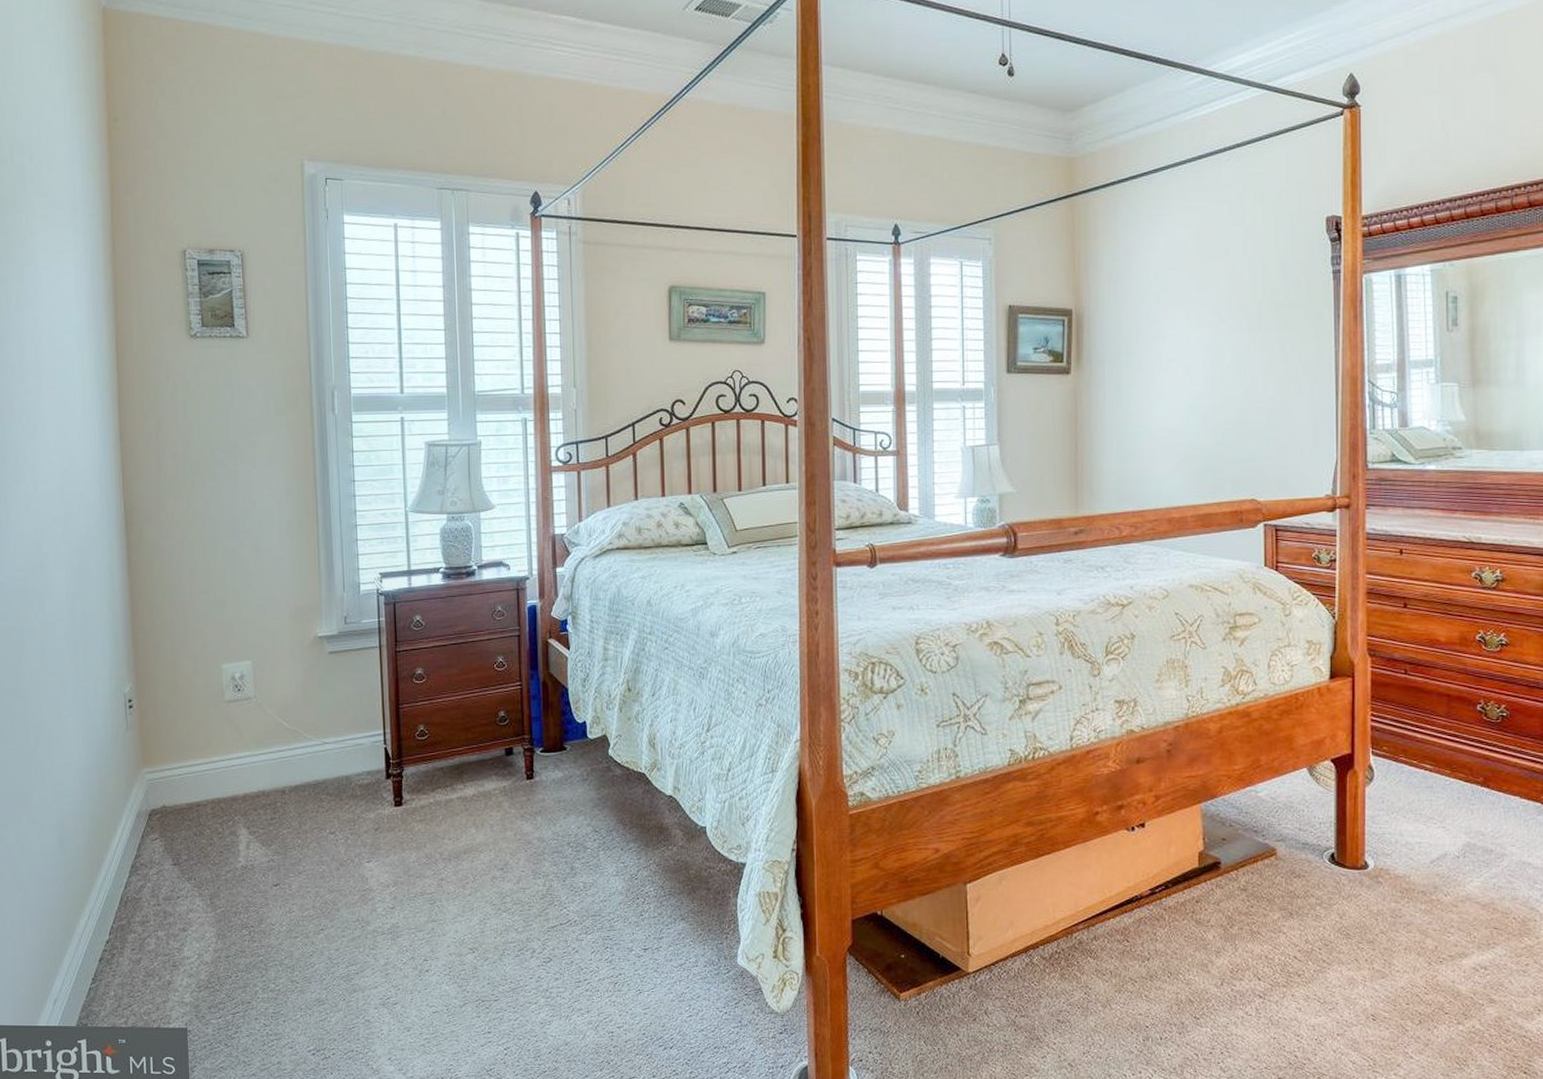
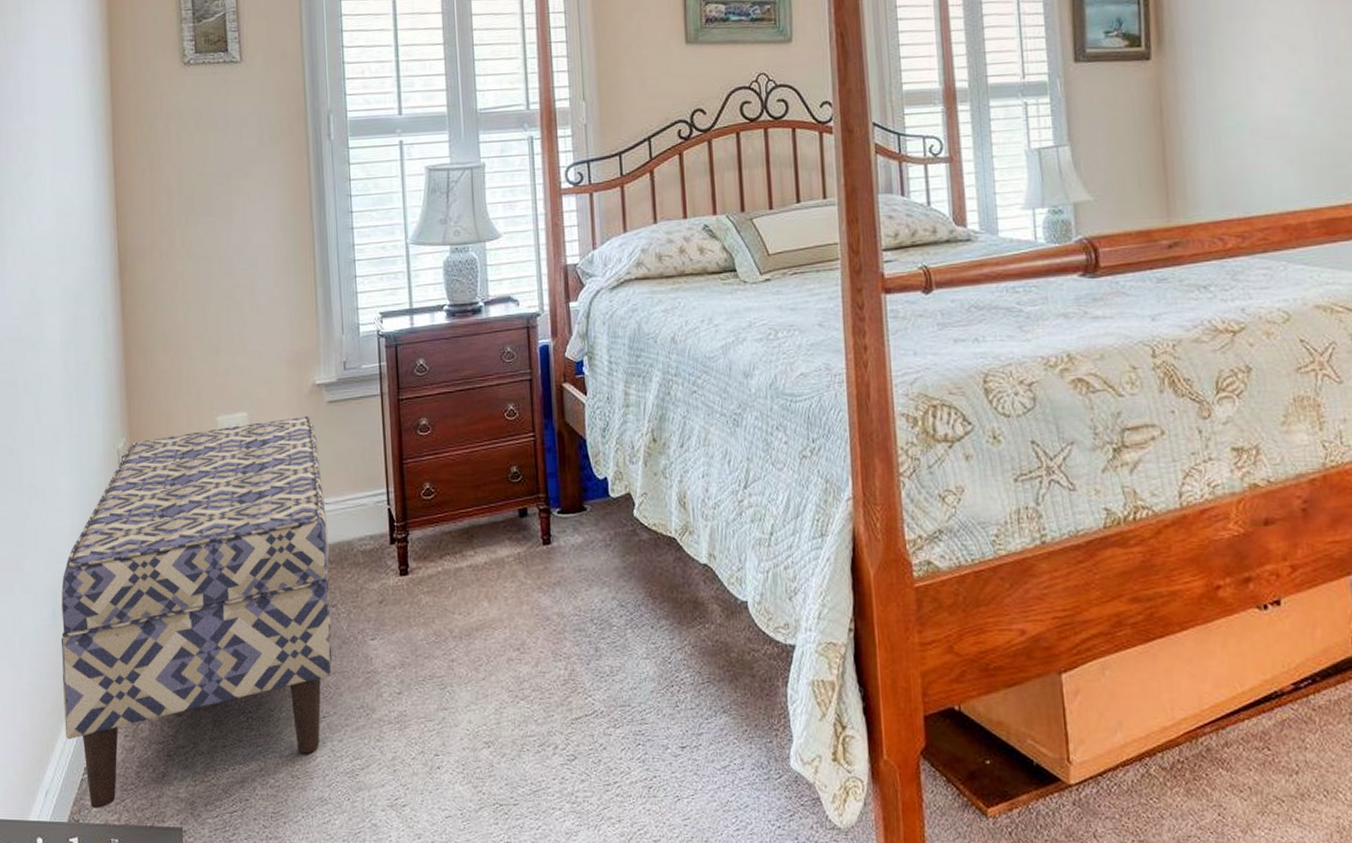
bench: none [68,664,331,1013] -> present [60,416,333,808]

